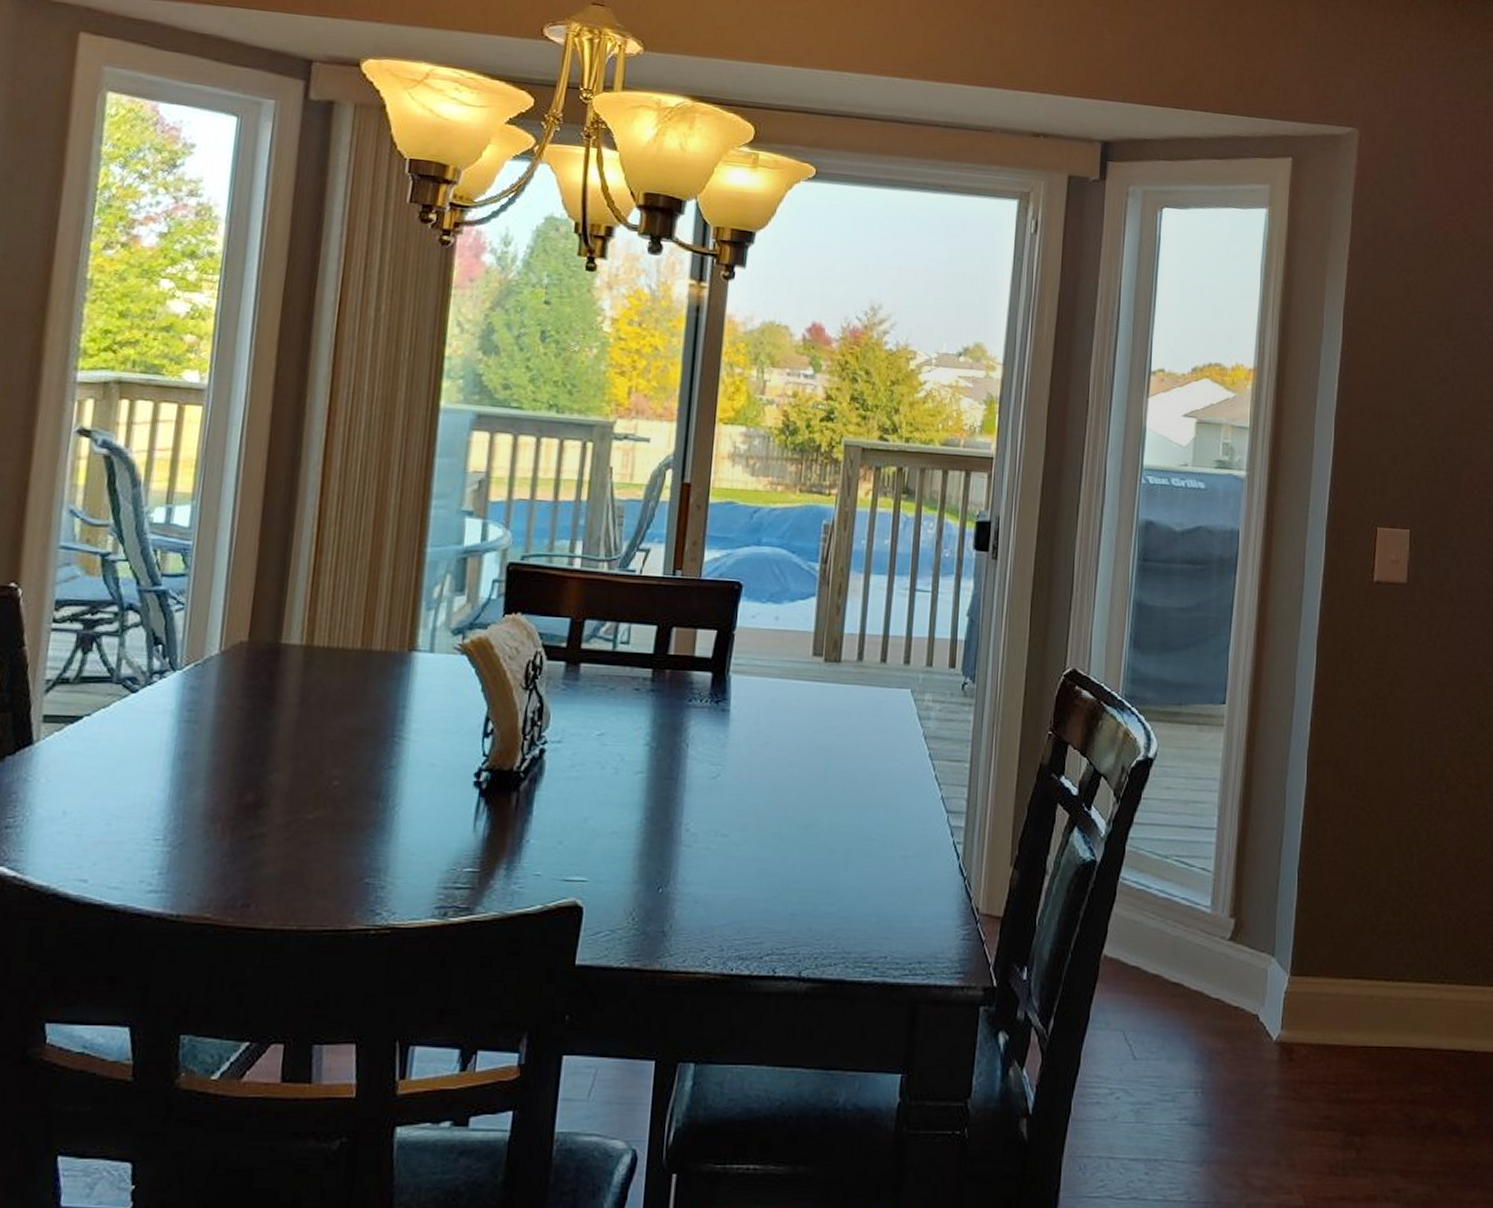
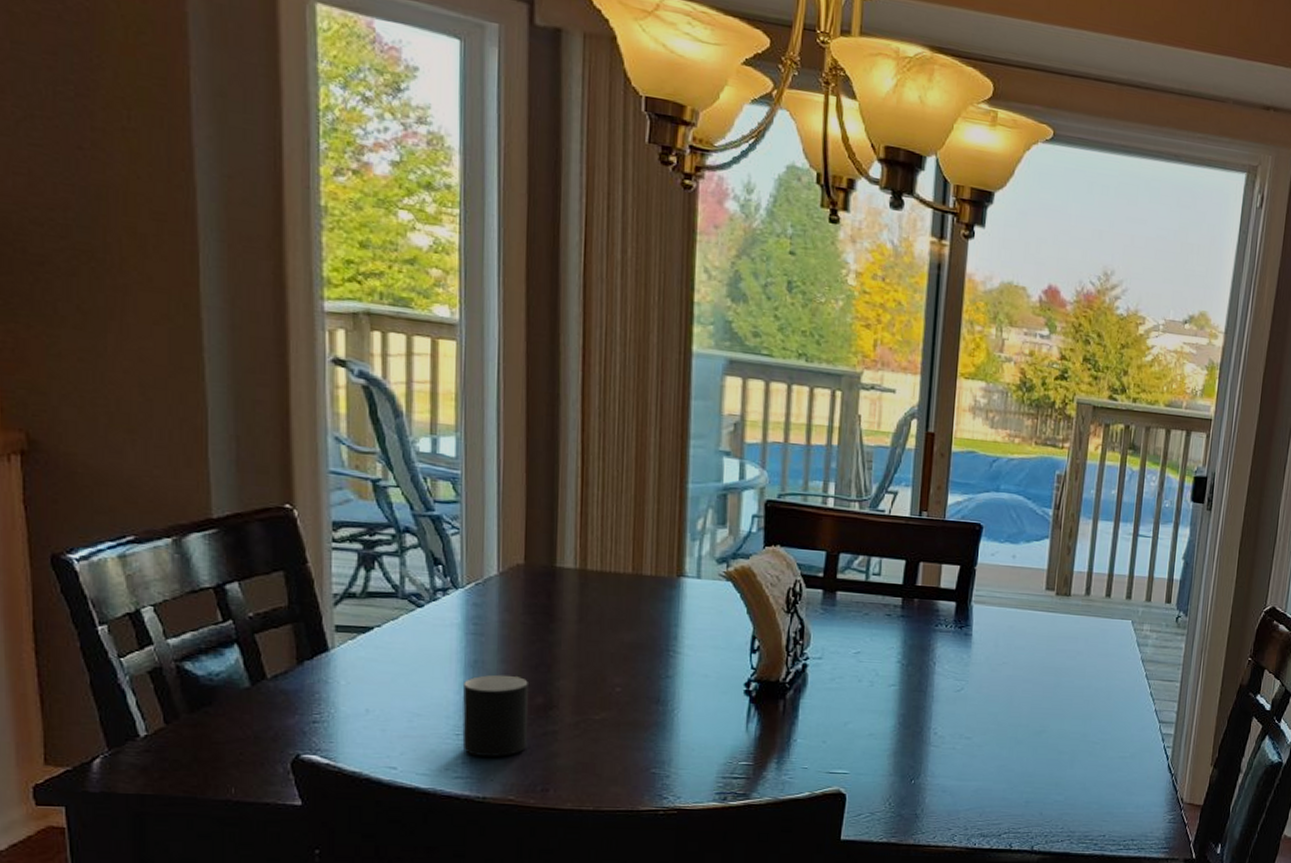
cup: none [161,768,239,867] -> present [462,674,528,757]

